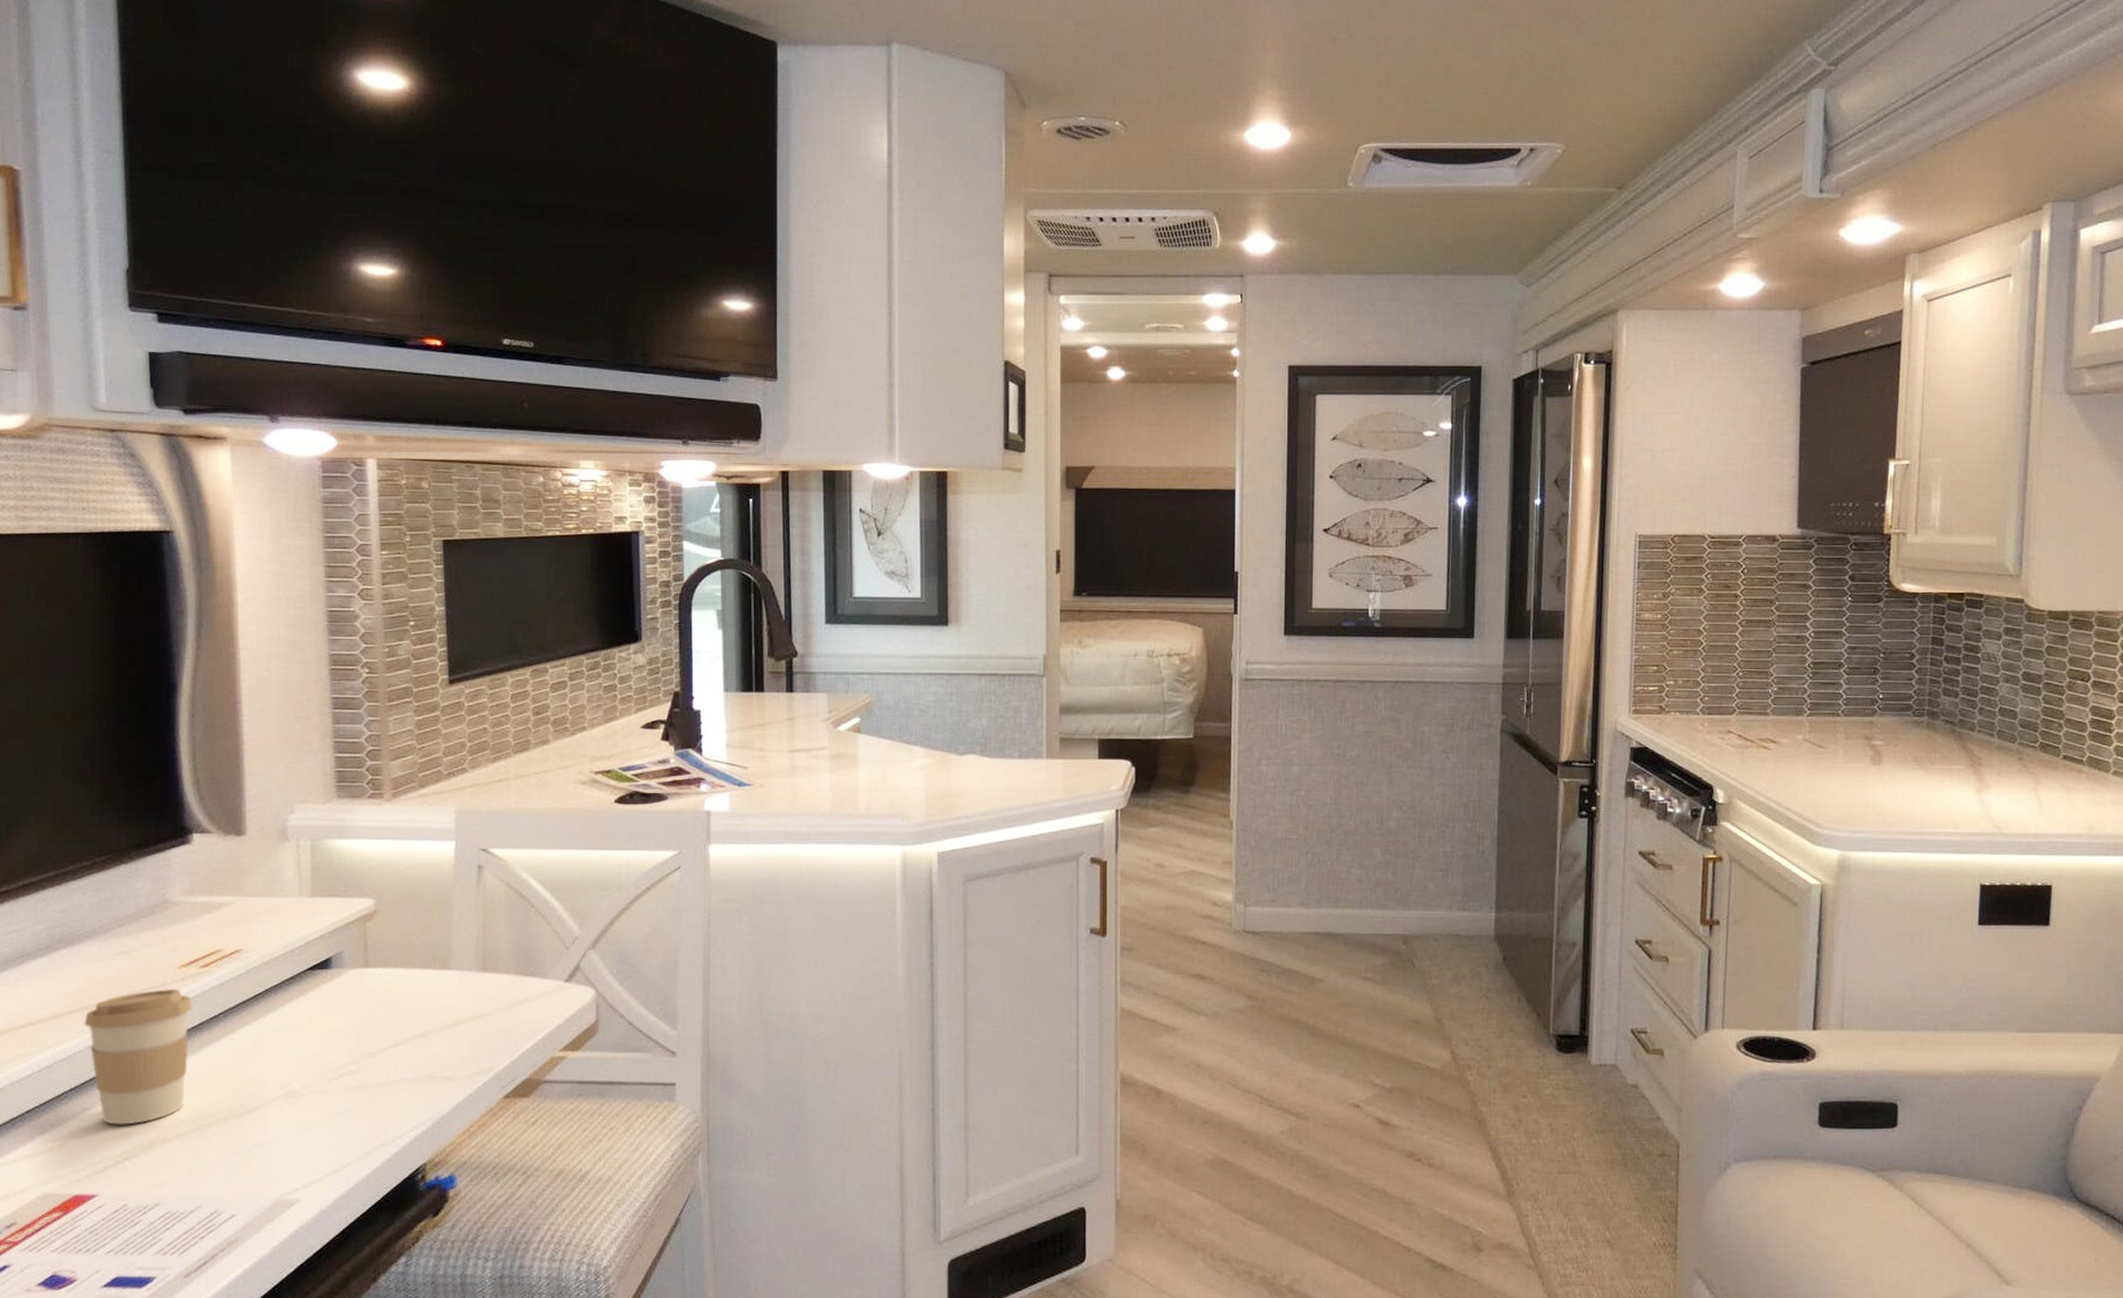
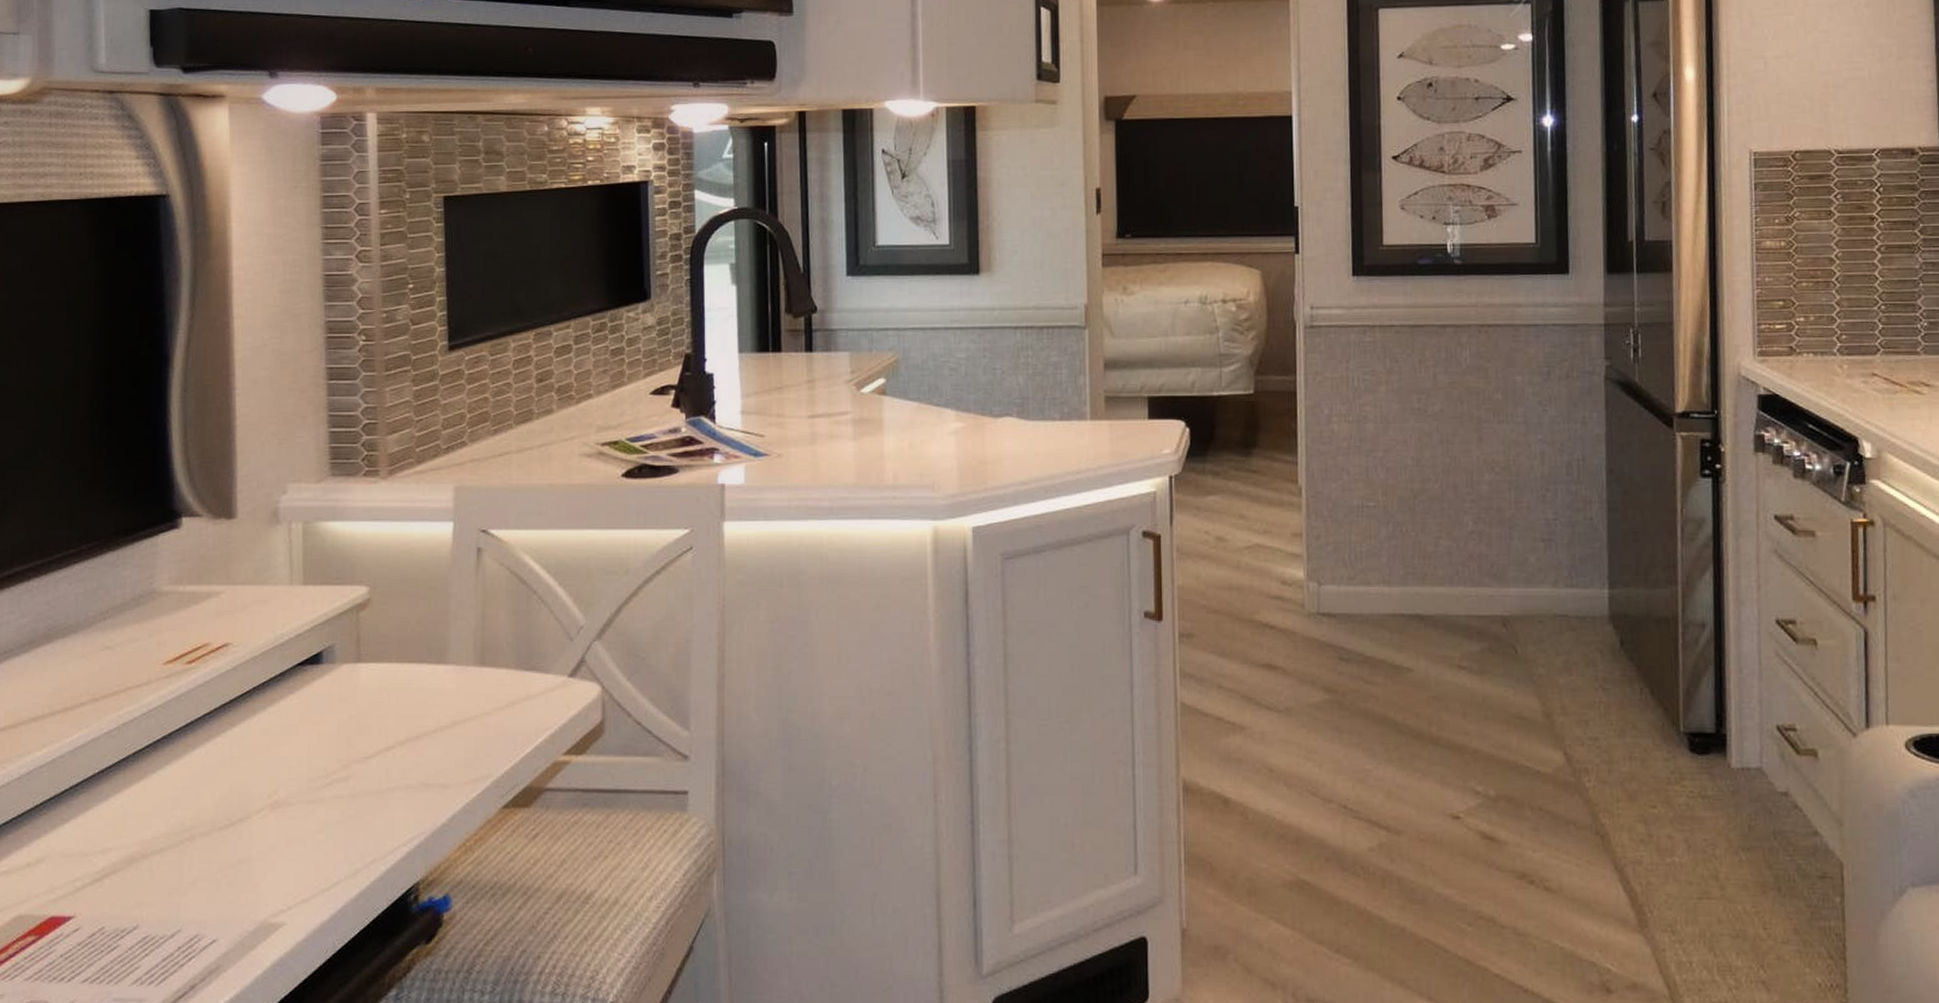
coffee cup: present [84,988,193,1125] -> none [66,686,178,838]

